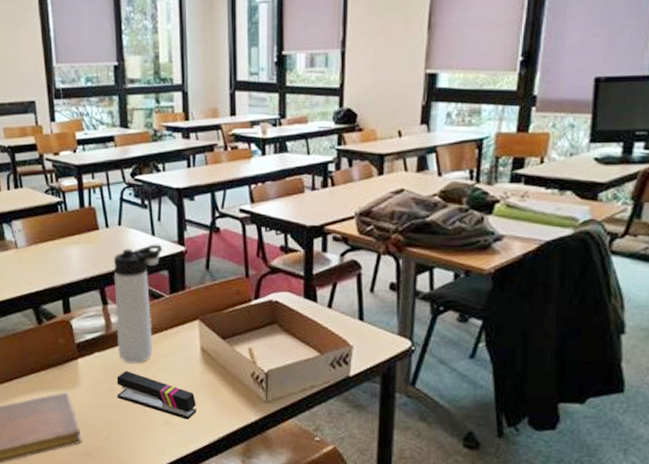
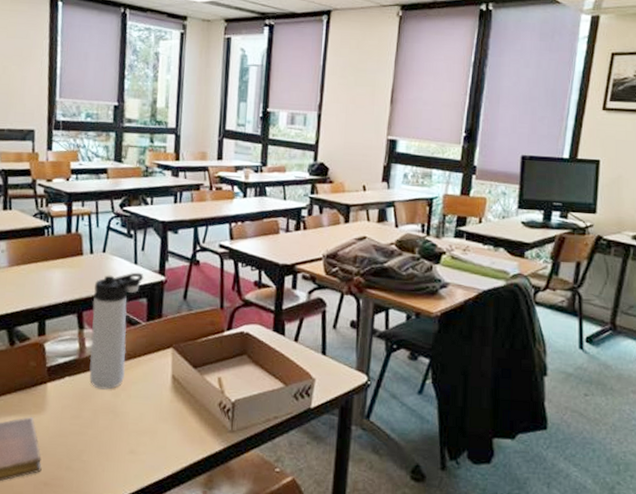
stapler: present [117,371,197,420] -> none [83,396,163,449]

